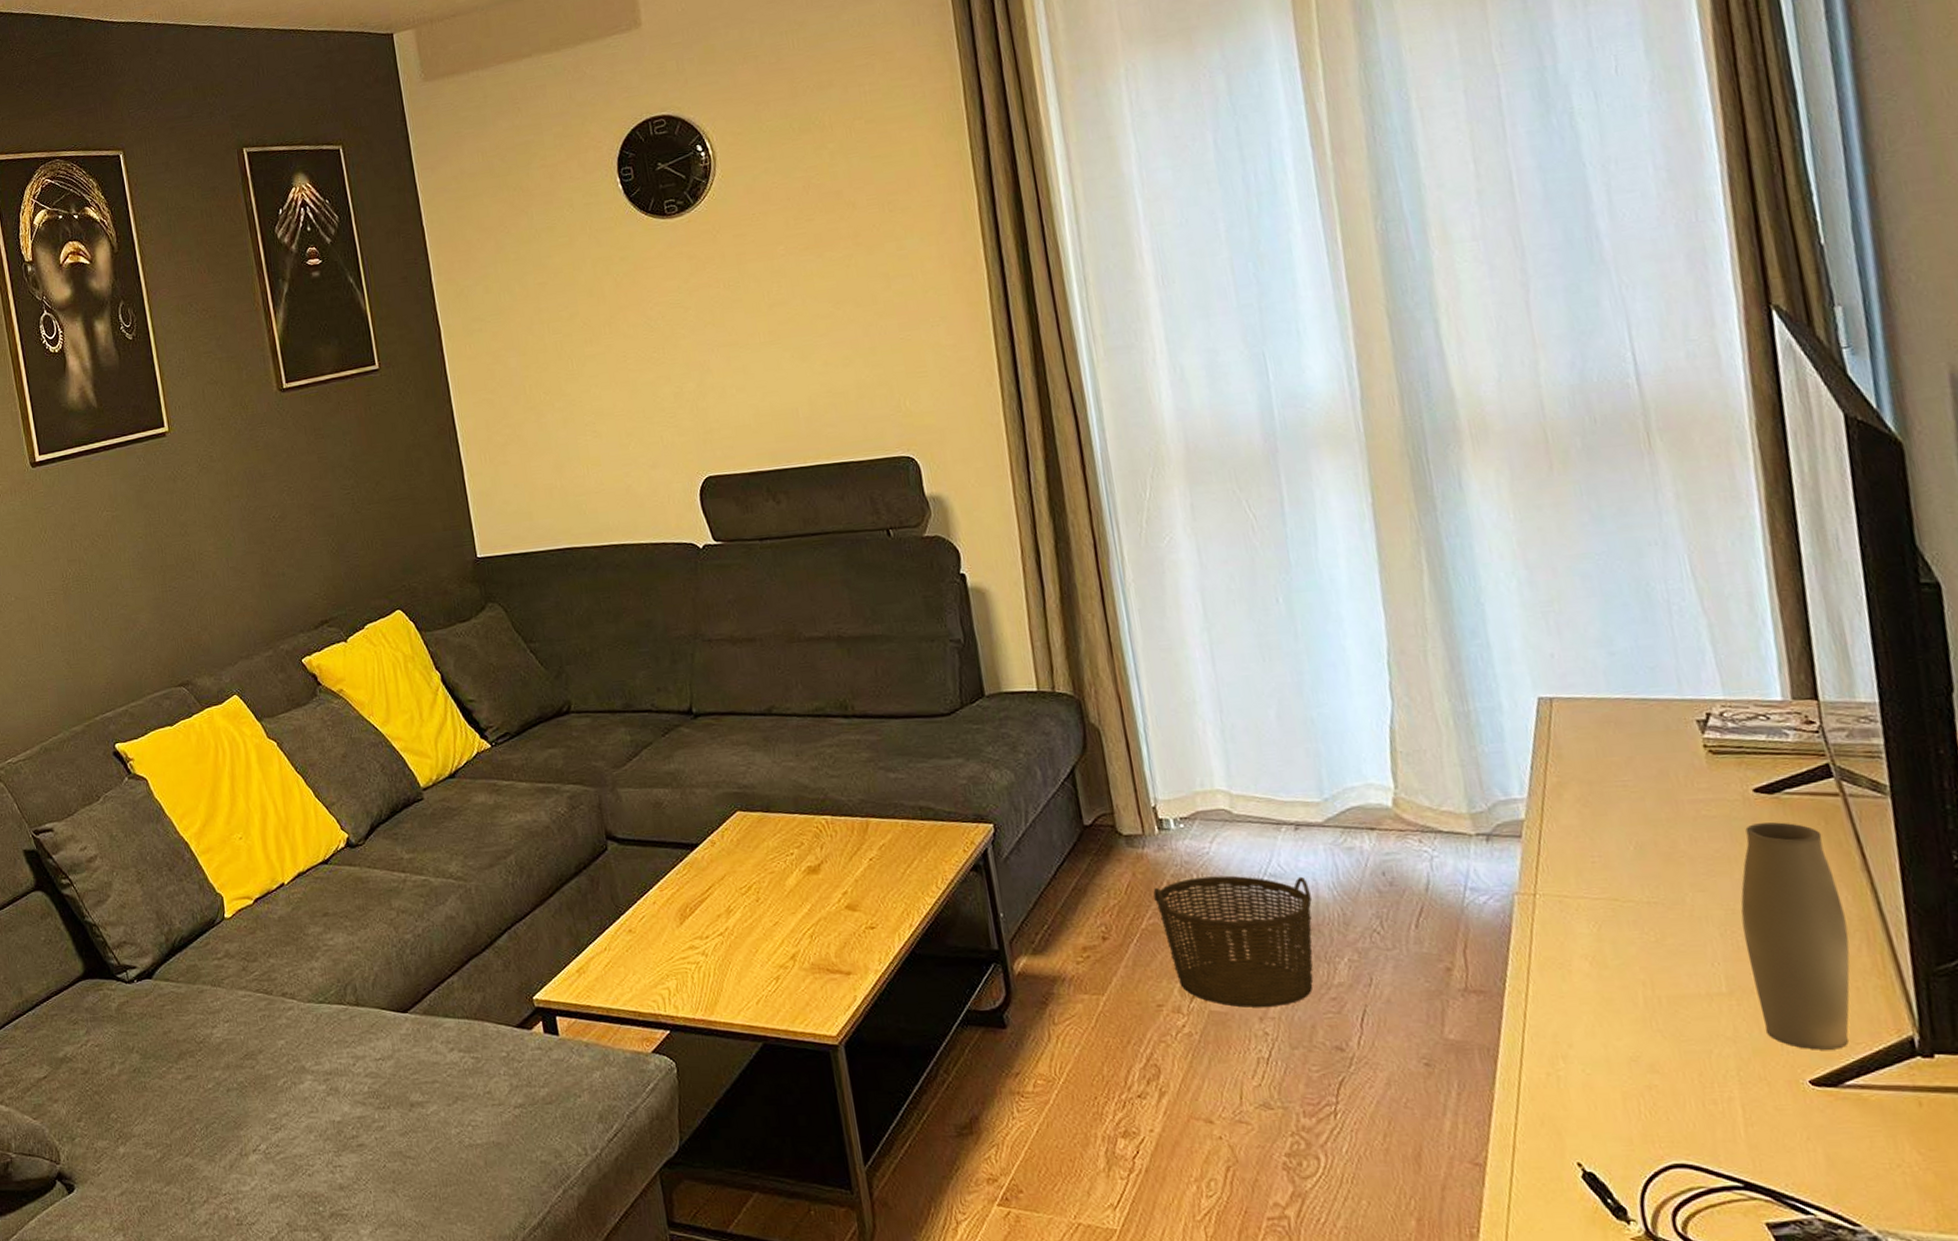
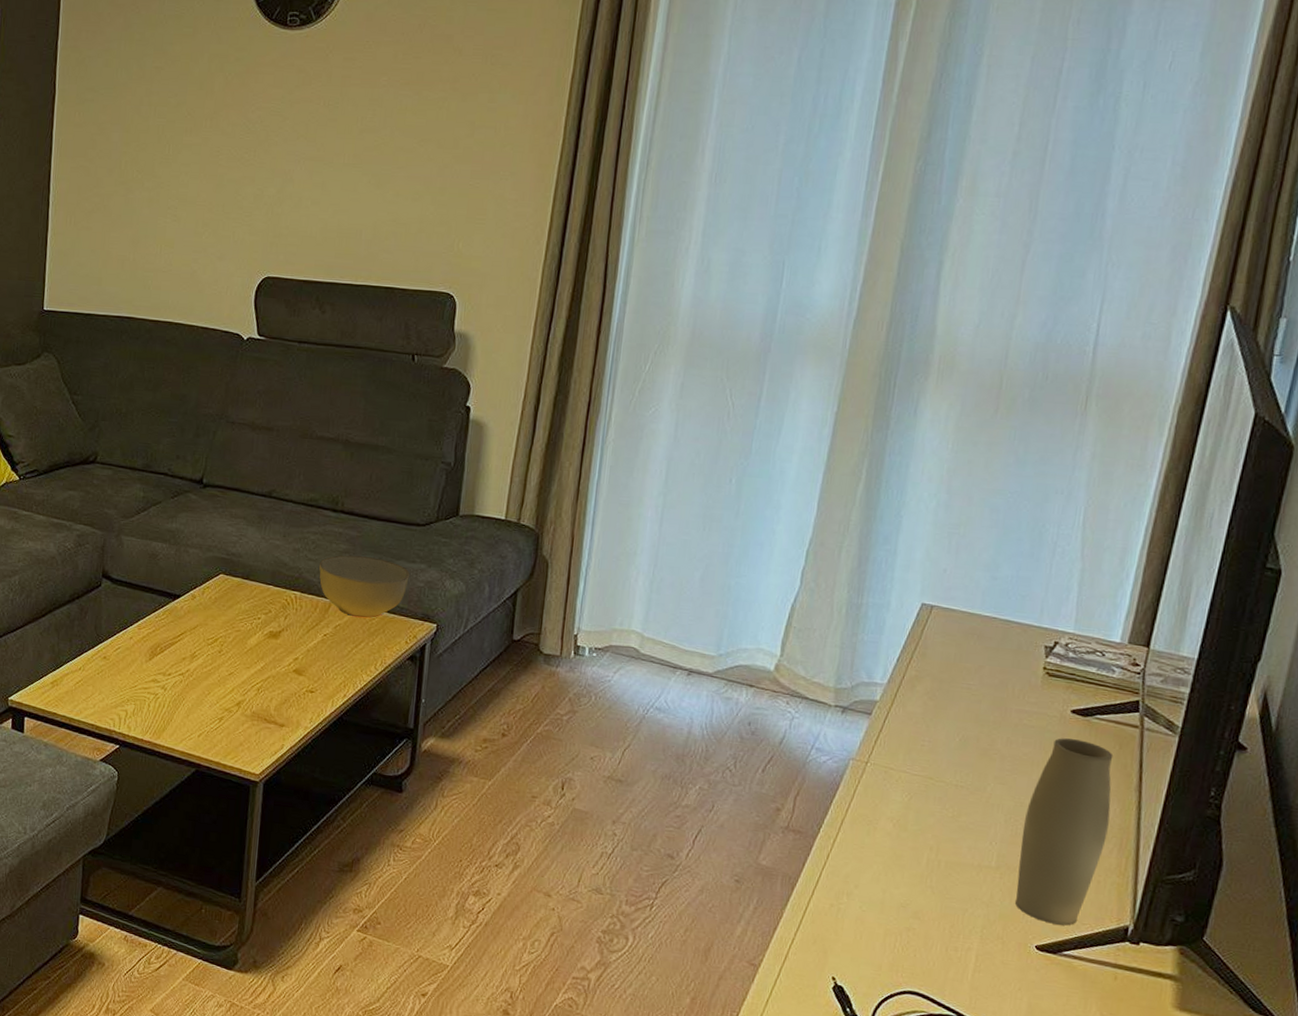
bowl: none [843,761,949,833] -> present [319,555,410,618]
basket: present [1153,875,1313,1007] -> none [554,699,685,815]

